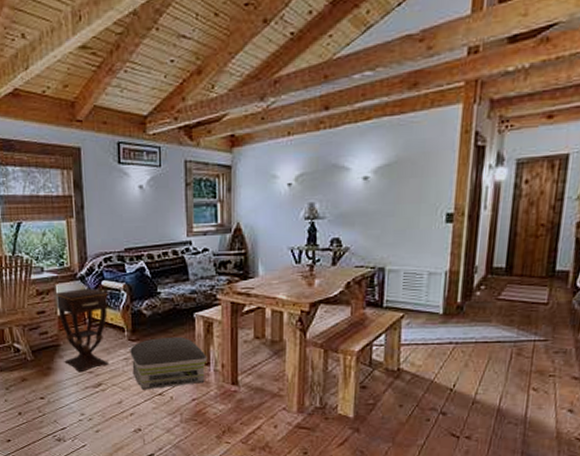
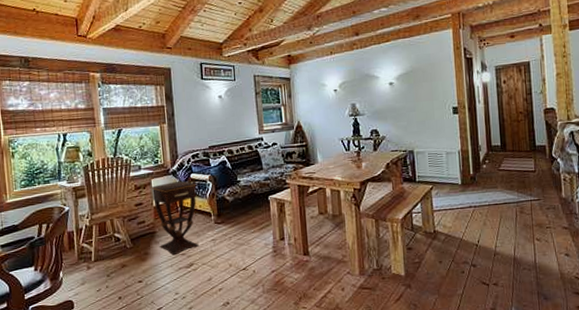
air purifier: present [130,336,208,390] -> none [217,217,282,267]

